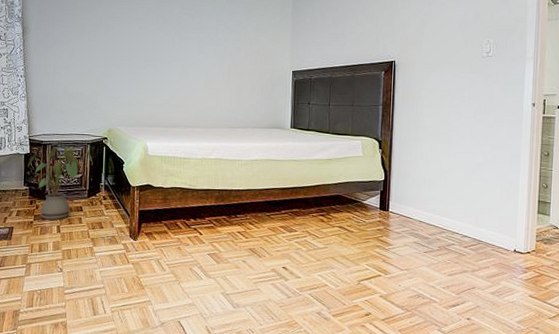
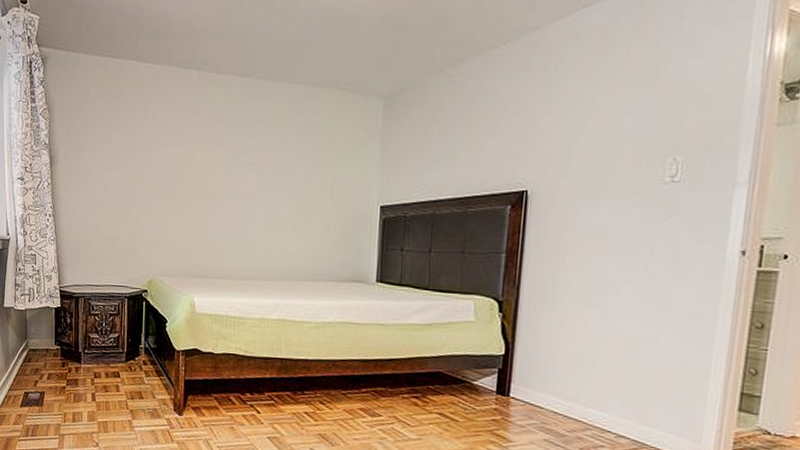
house plant: present [28,146,93,220] -> none [58,299,131,387]

